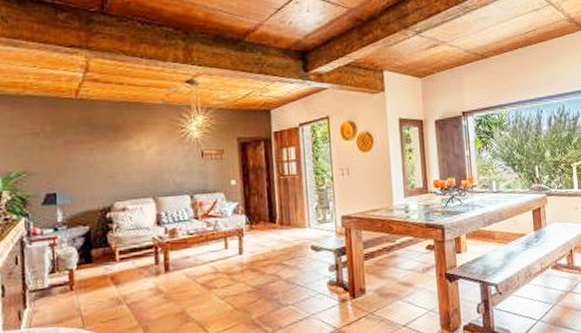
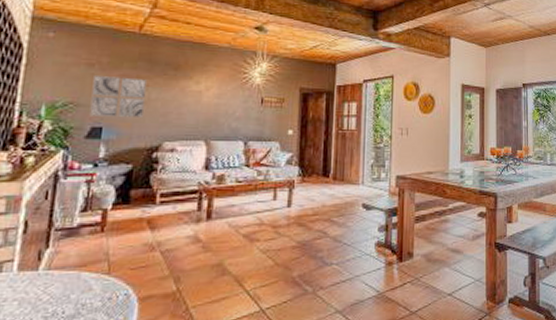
wall art: none [41,143,93,184] -> present [89,74,148,119]

